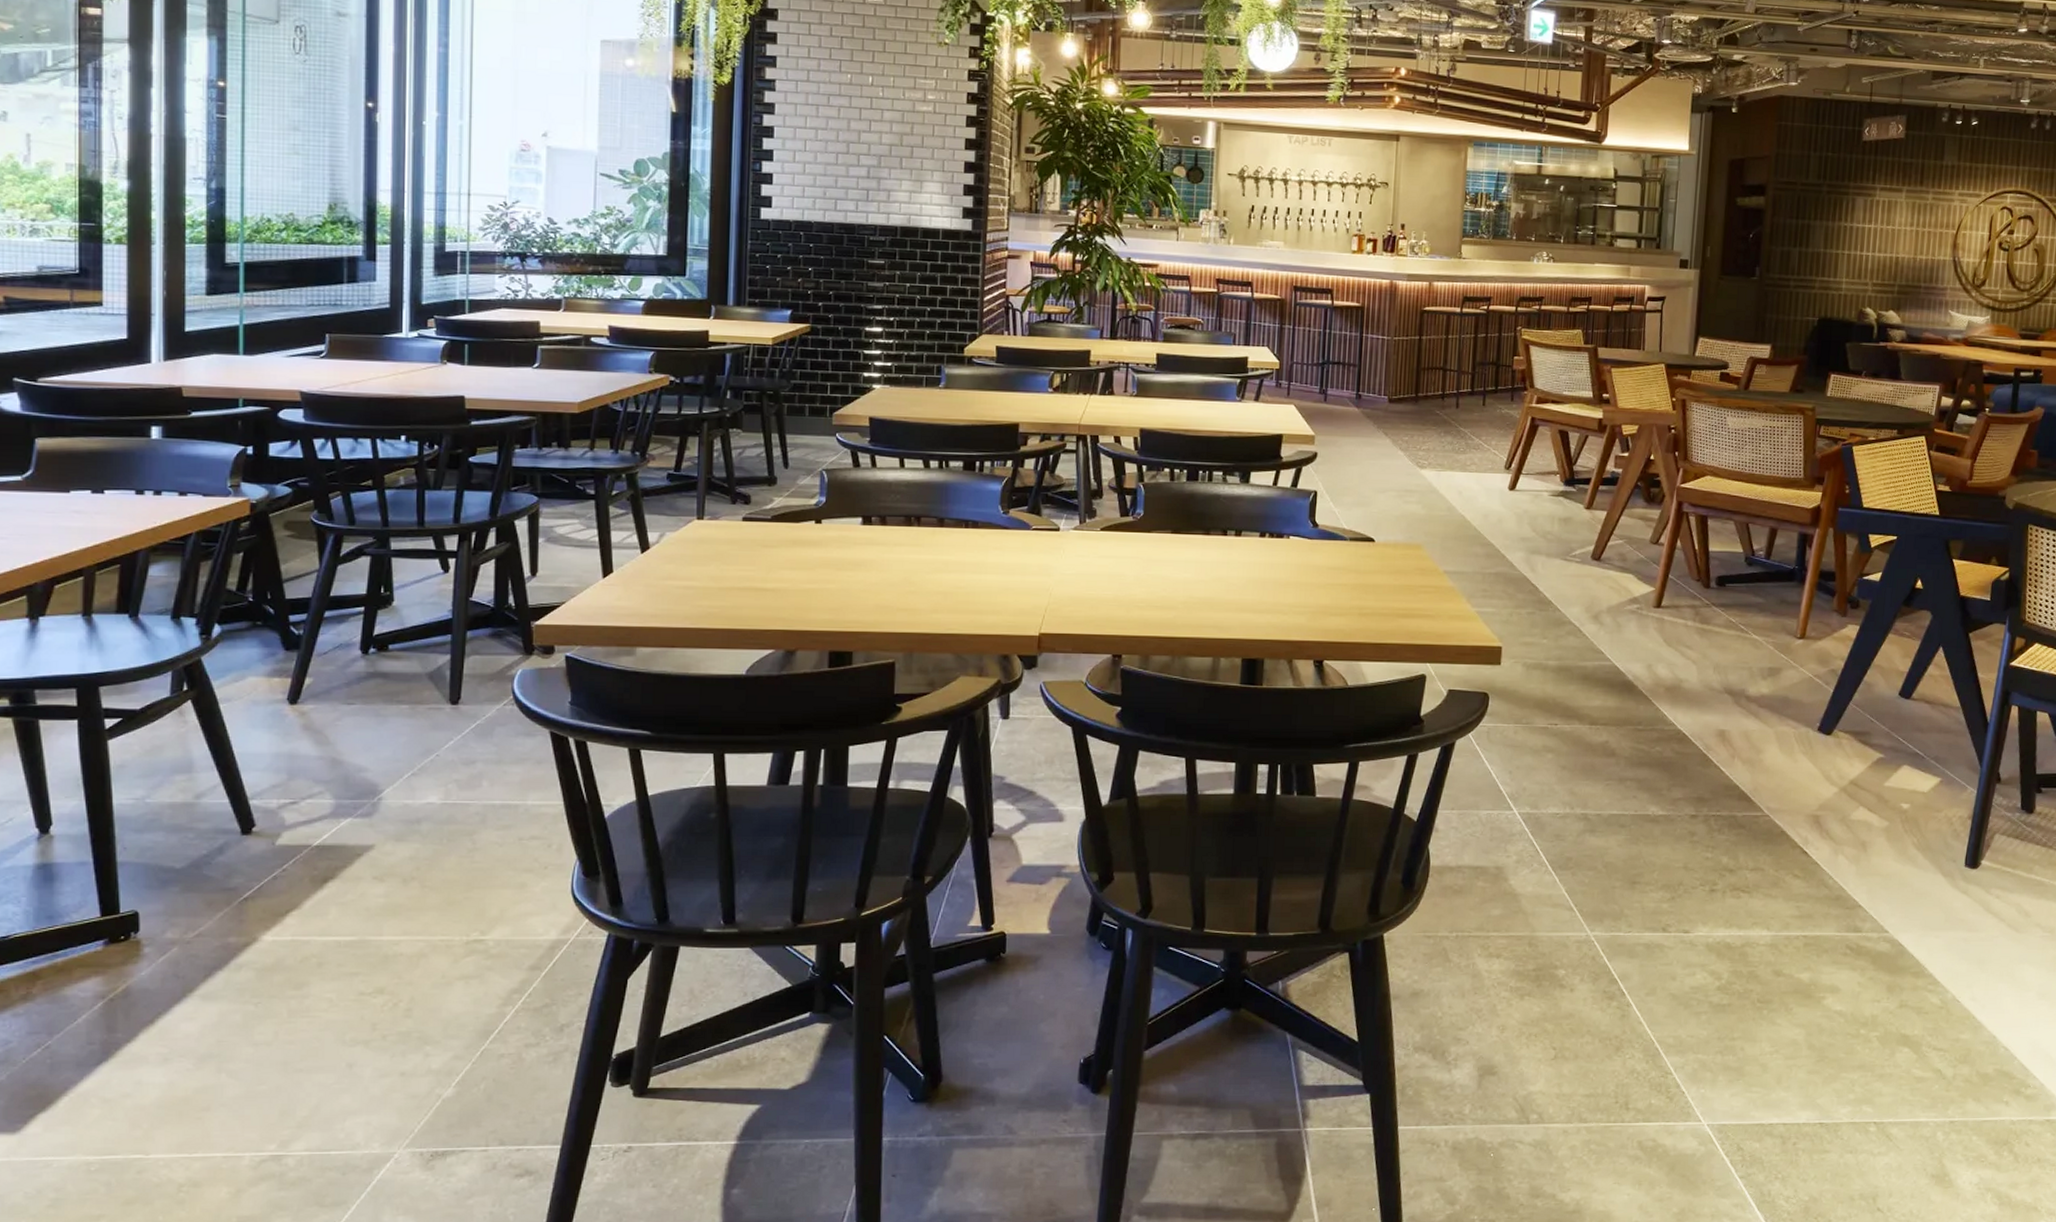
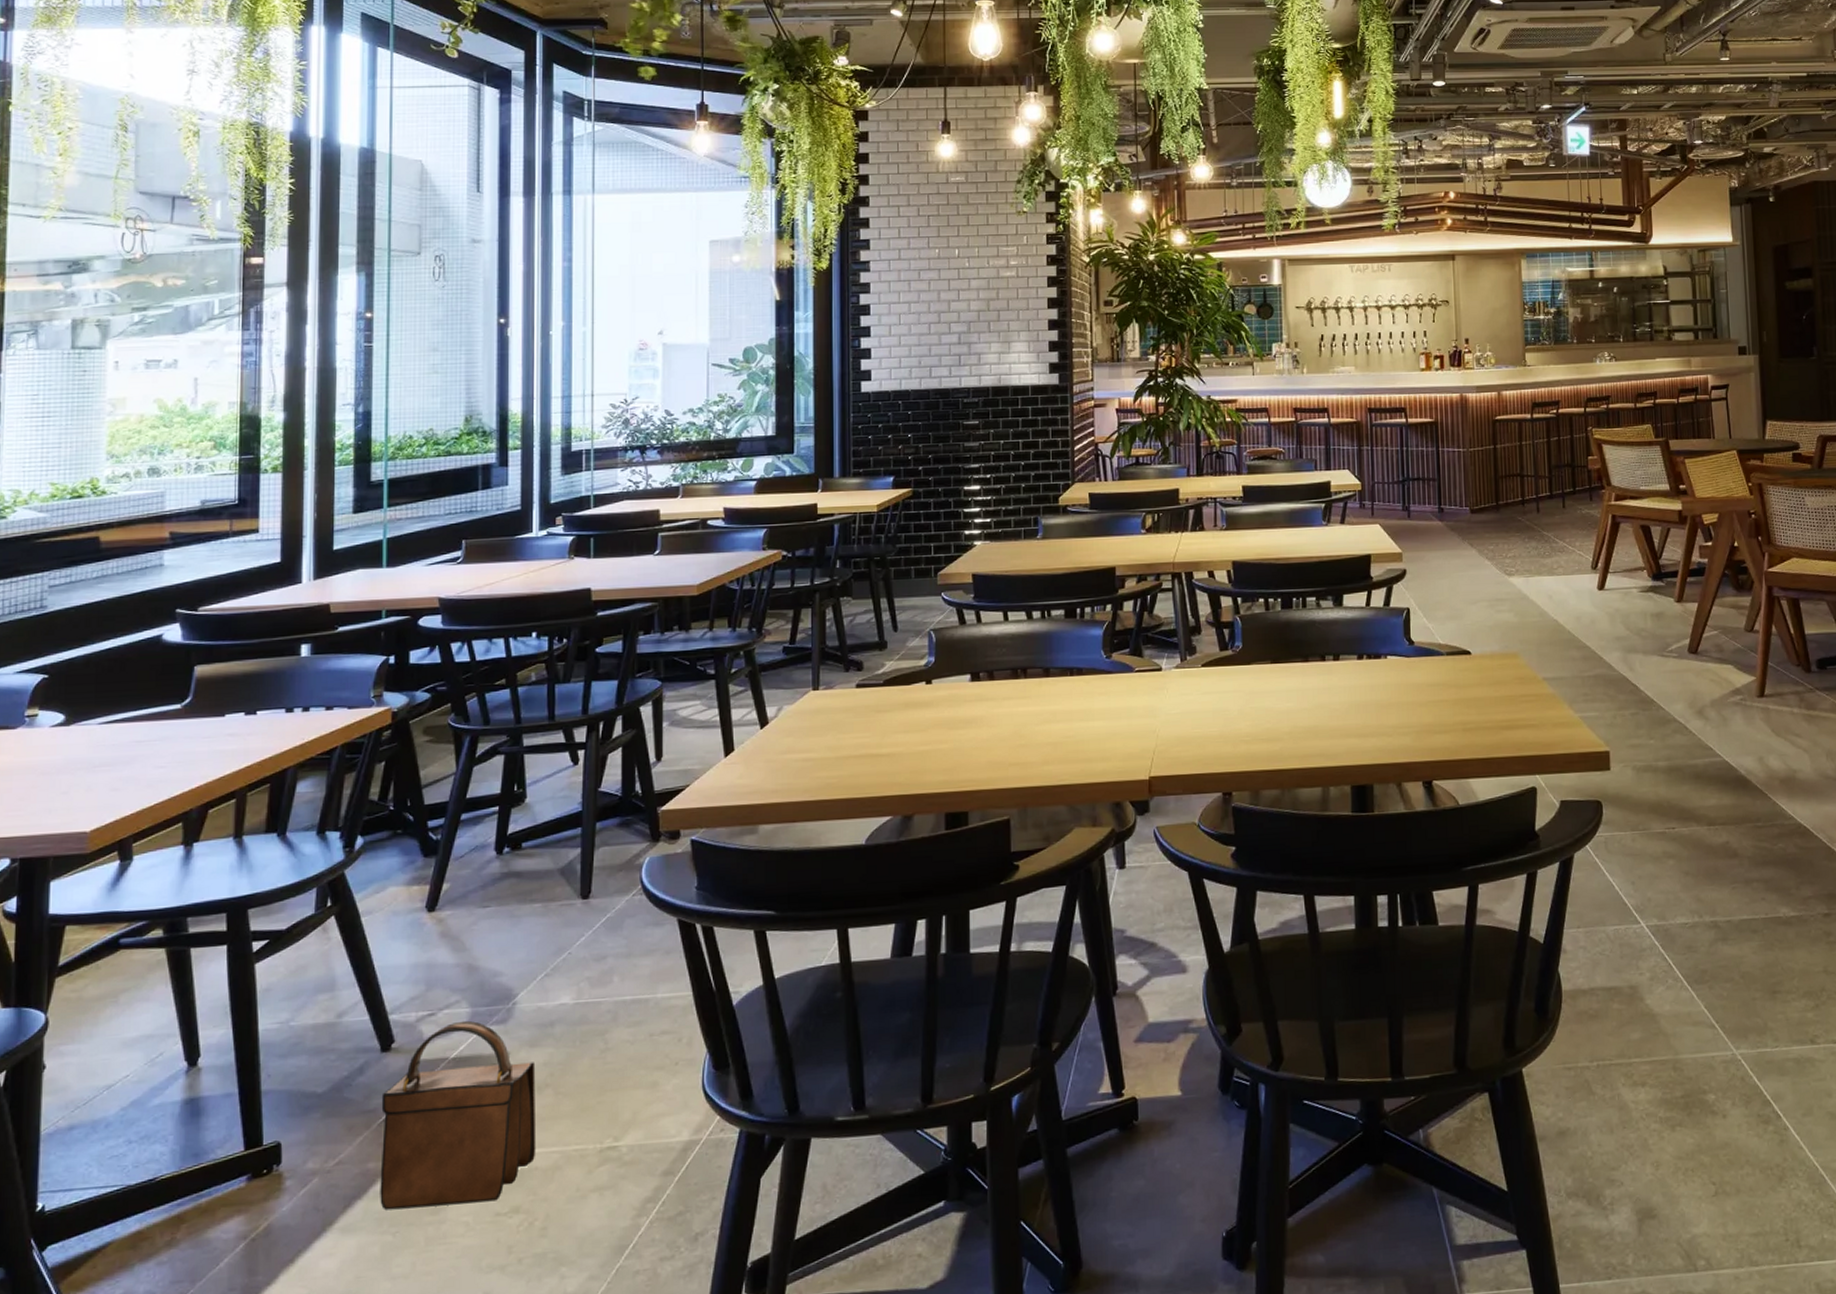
handbag: none [241,811,402,982] -> present [380,1020,537,1211]

